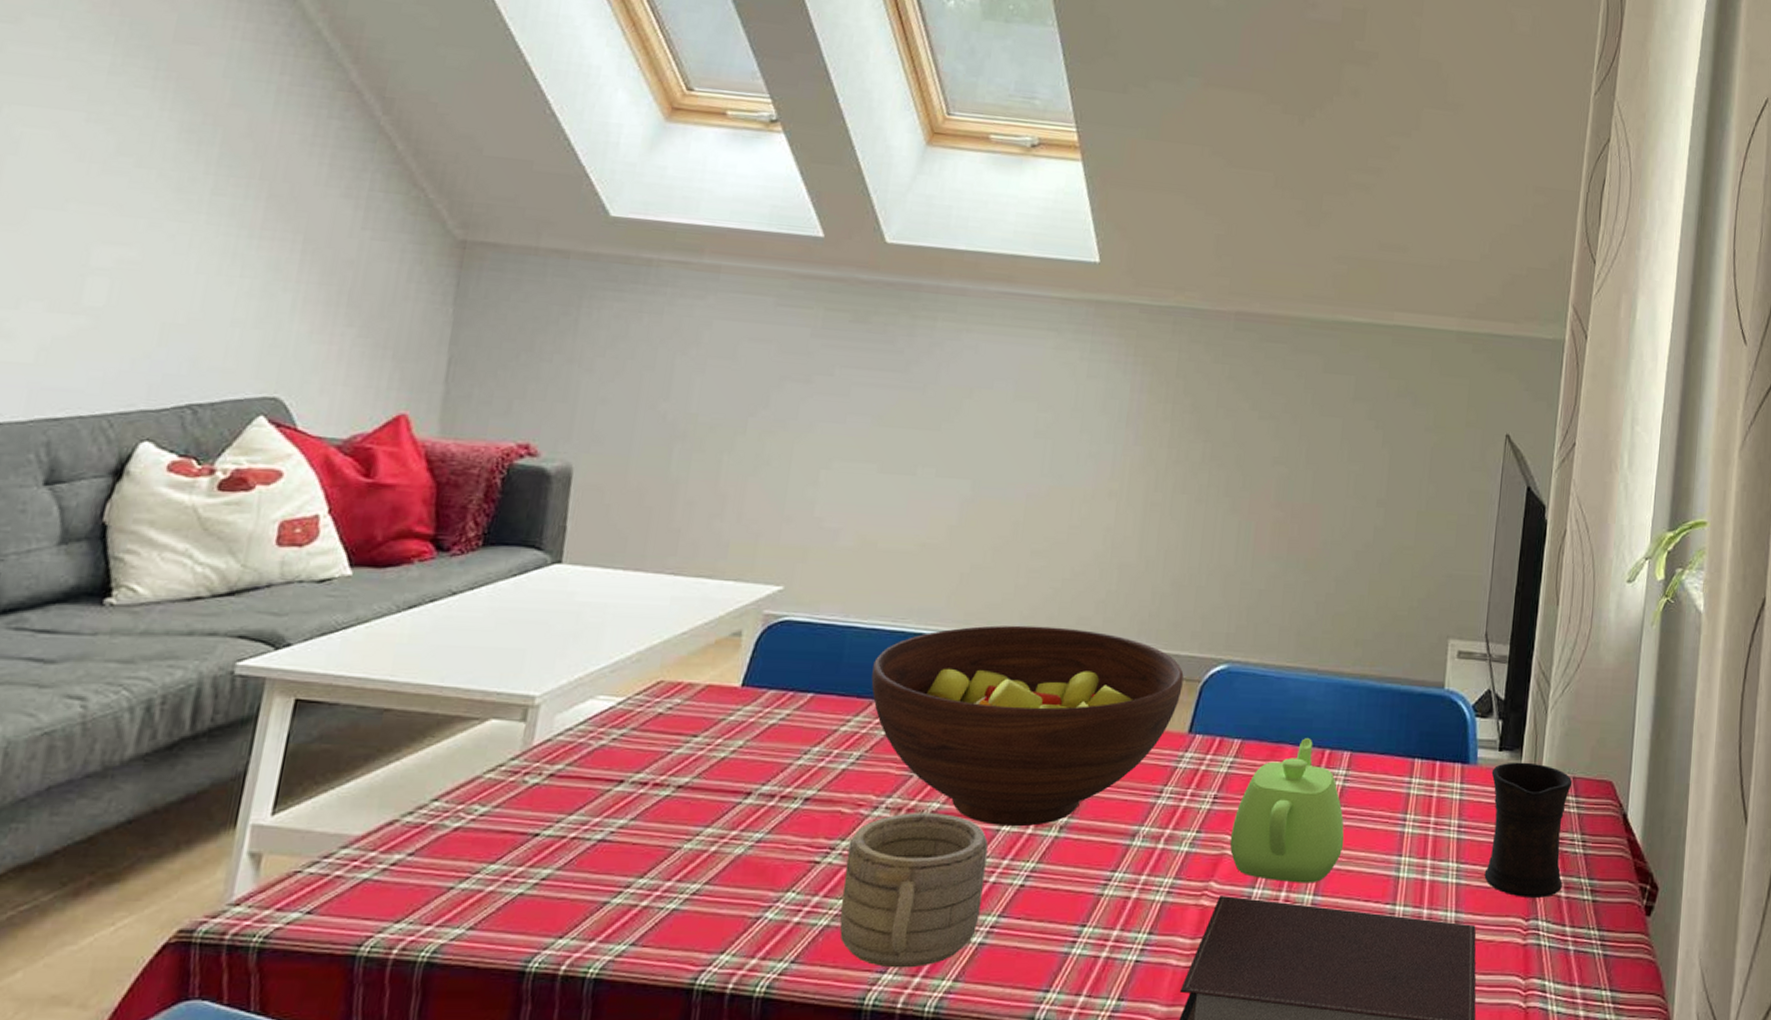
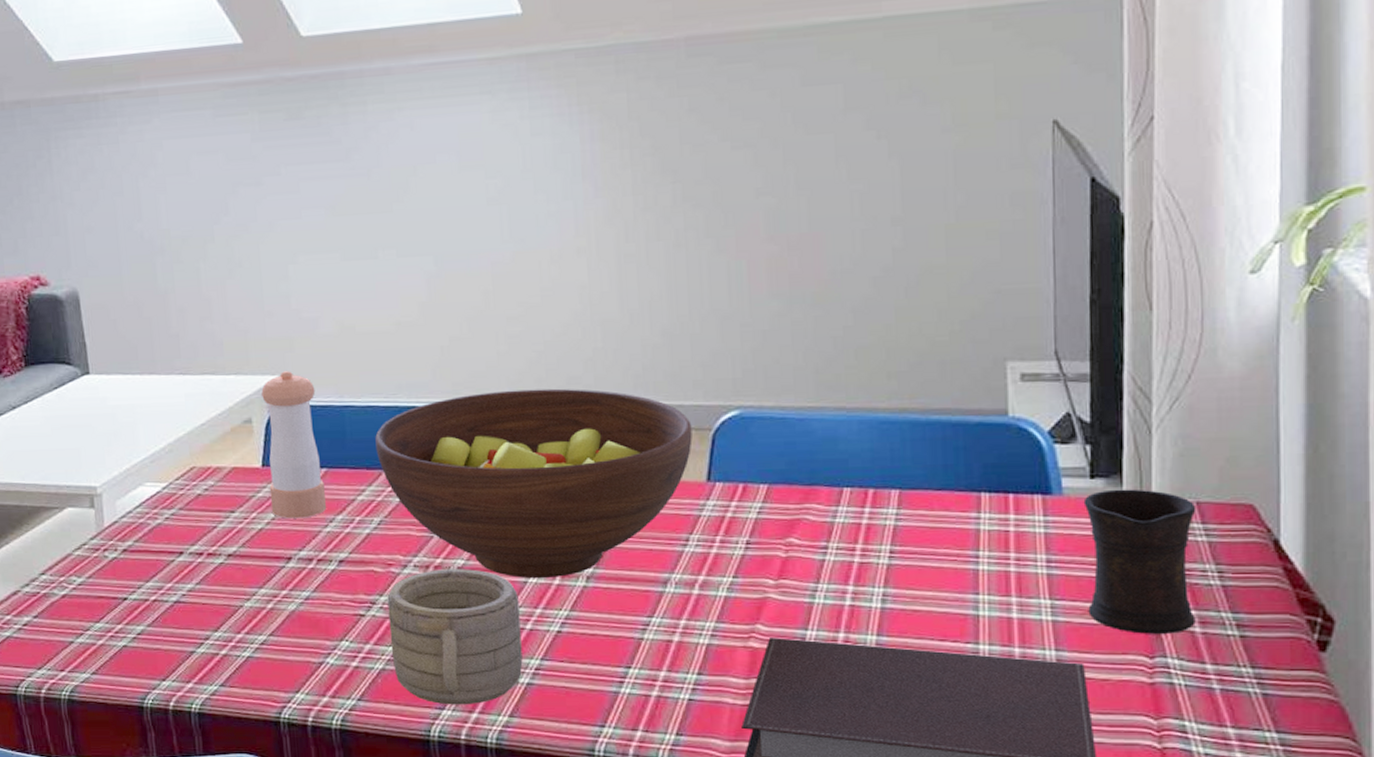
pepper shaker: none [740,582,821,748] -> present [261,371,326,519]
teapot: present [1229,738,1345,884] -> none [771,479,906,624]

